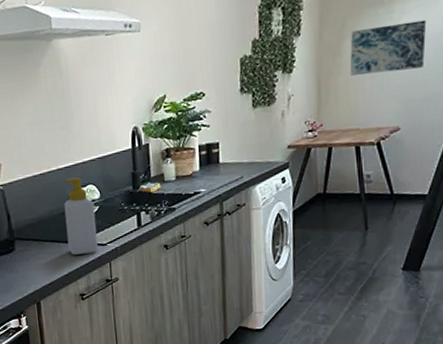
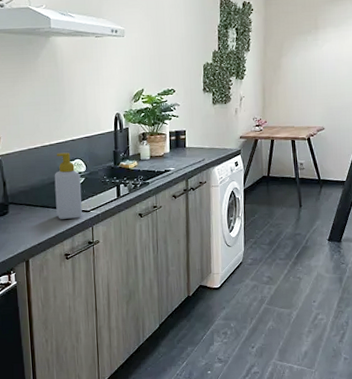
wall art: present [349,19,427,76] -> none [287,47,342,86]

